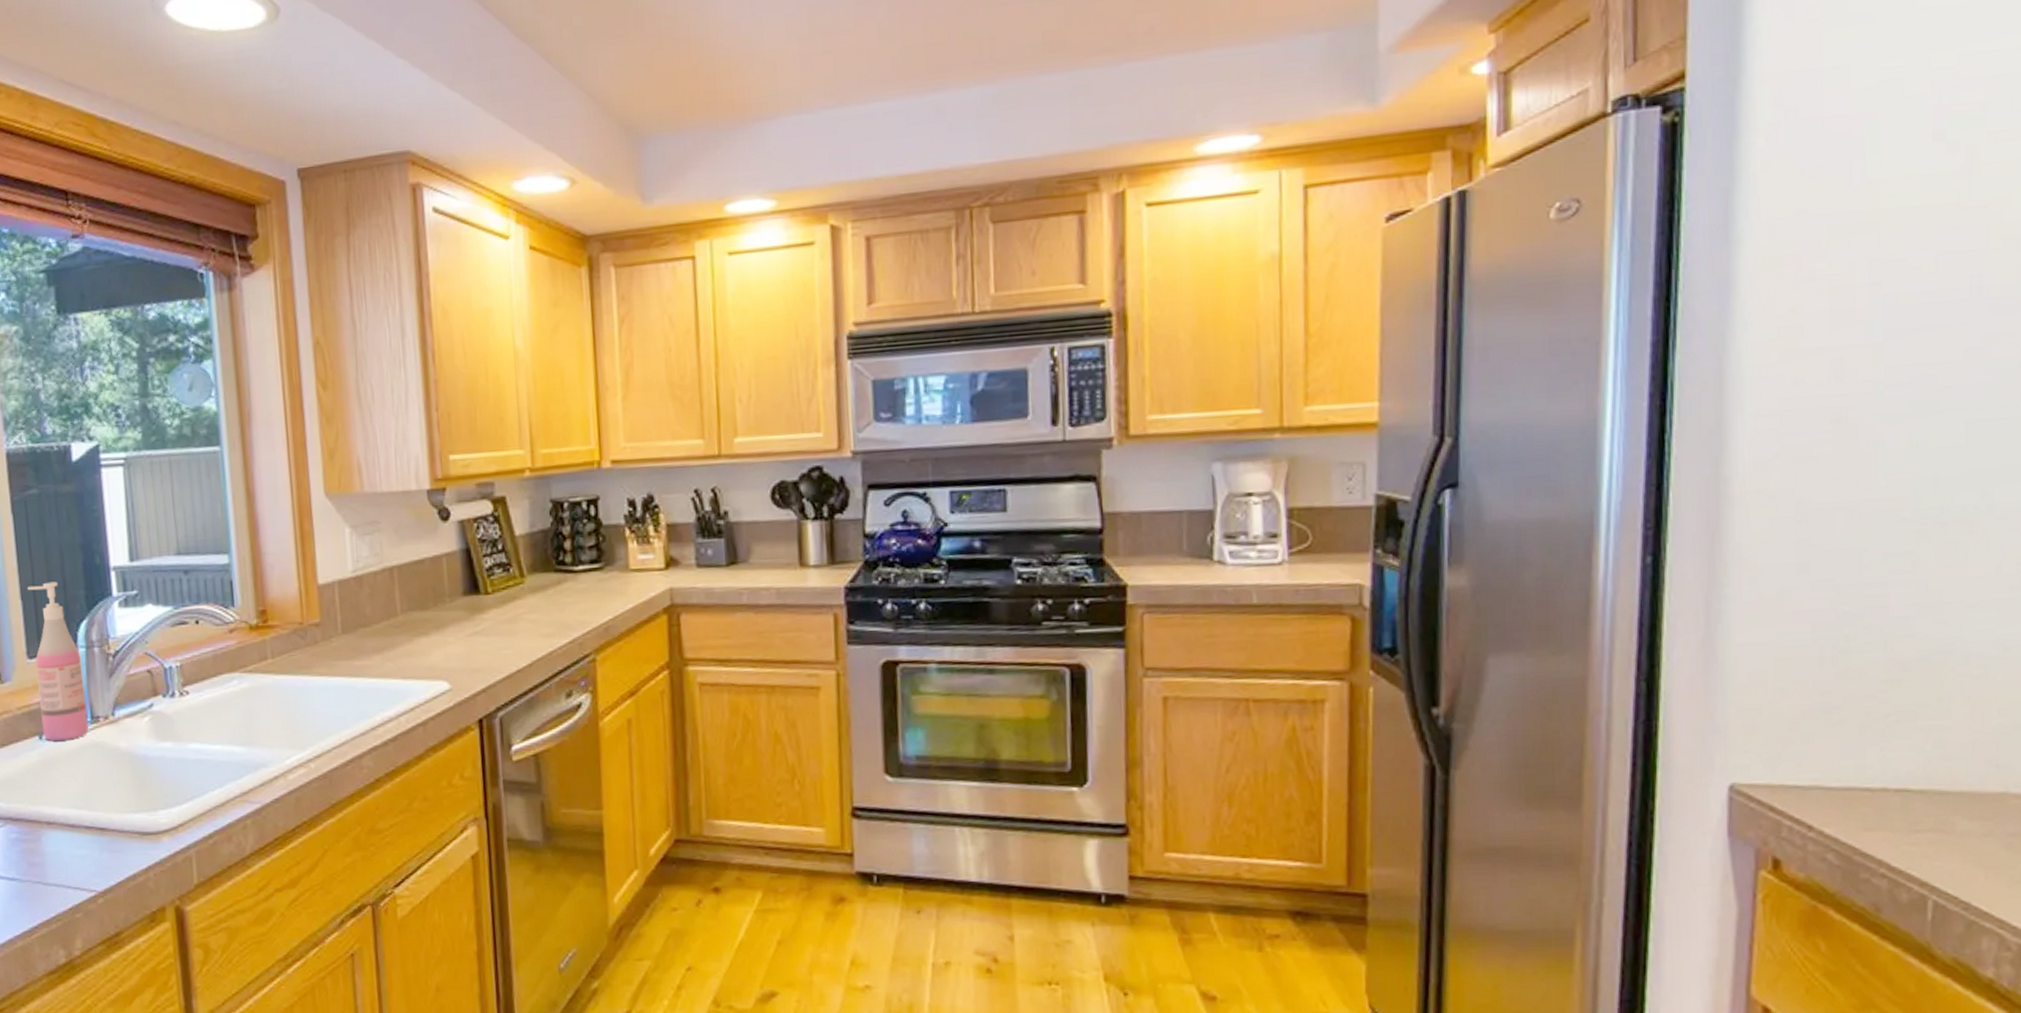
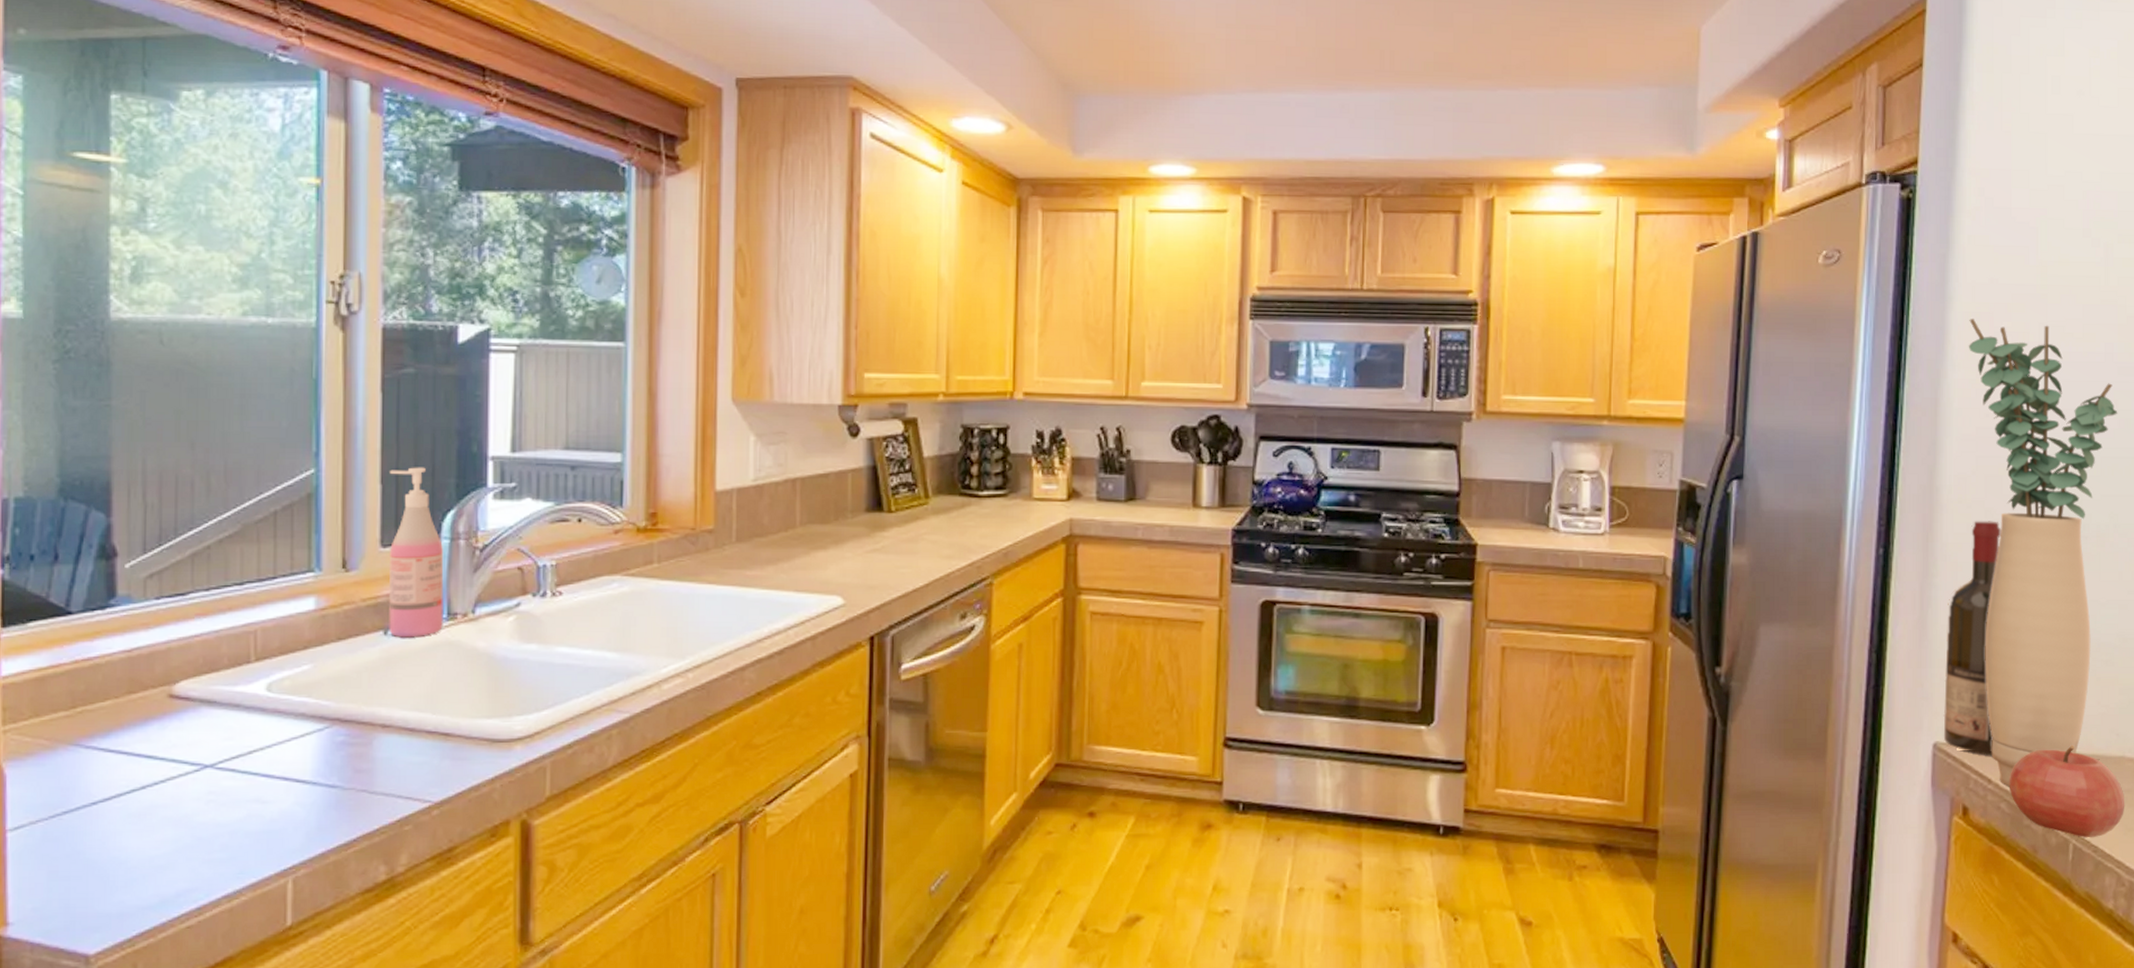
wine bottle: none [1742,512,1818,798] -> present [1943,521,2001,756]
vase: none [1765,260,1991,833] -> present [1968,319,2118,786]
fruit: none [1837,781,2010,893] -> present [2009,745,2125,838]

